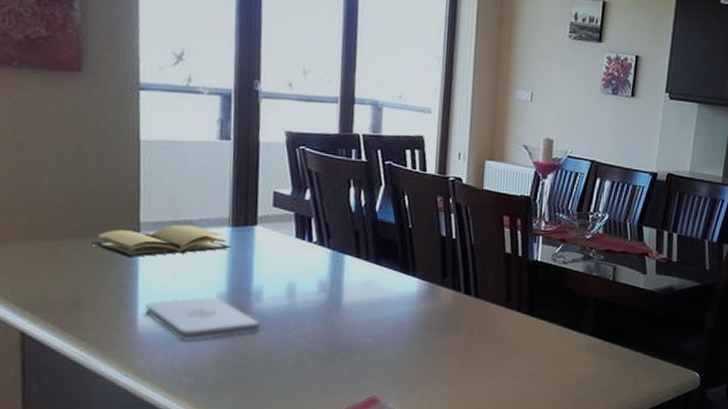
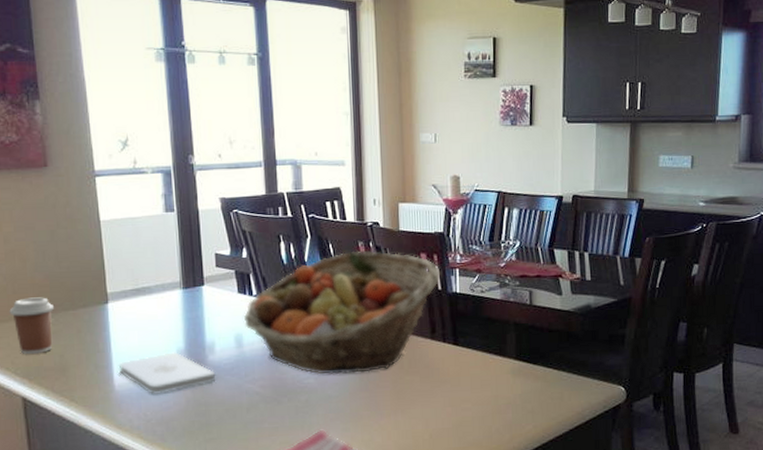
coffee cup: none [15,218,73,284] -> present [9,297,55,355]
book: present [91,224,232,257] -> none [70,291,185,325]
fruit basket: none [299,205,523,337] -> present [243,250,441,375]

